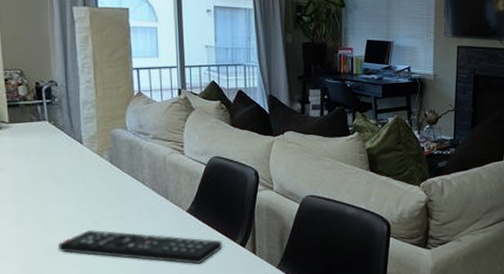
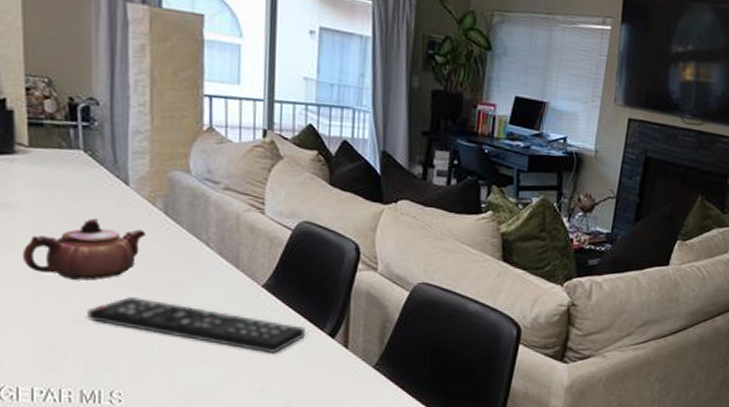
teapot: none [8,173,97,221] -> present [22,219,145,281]

